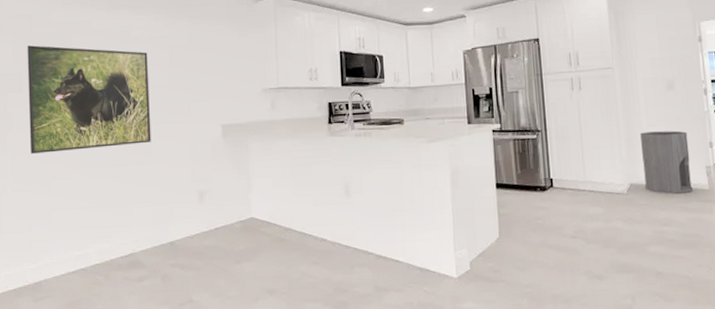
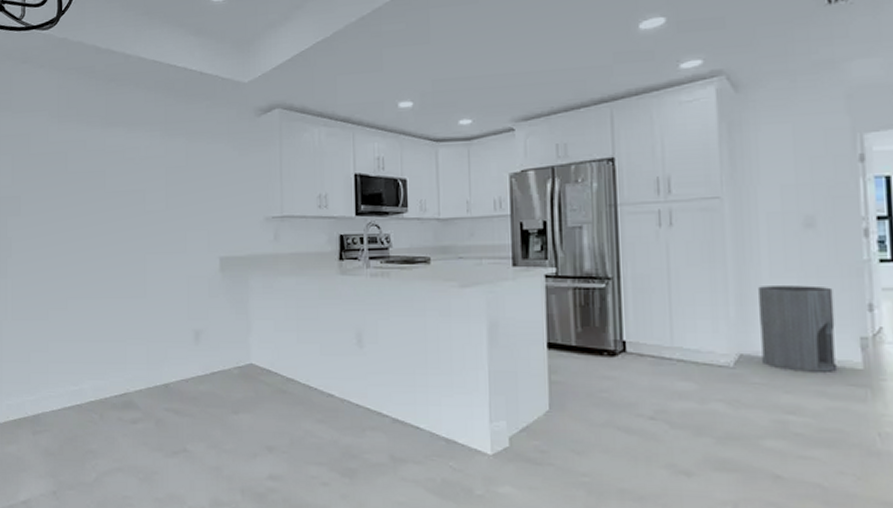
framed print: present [27,45,151,154] -> none [25,166,146,281]

